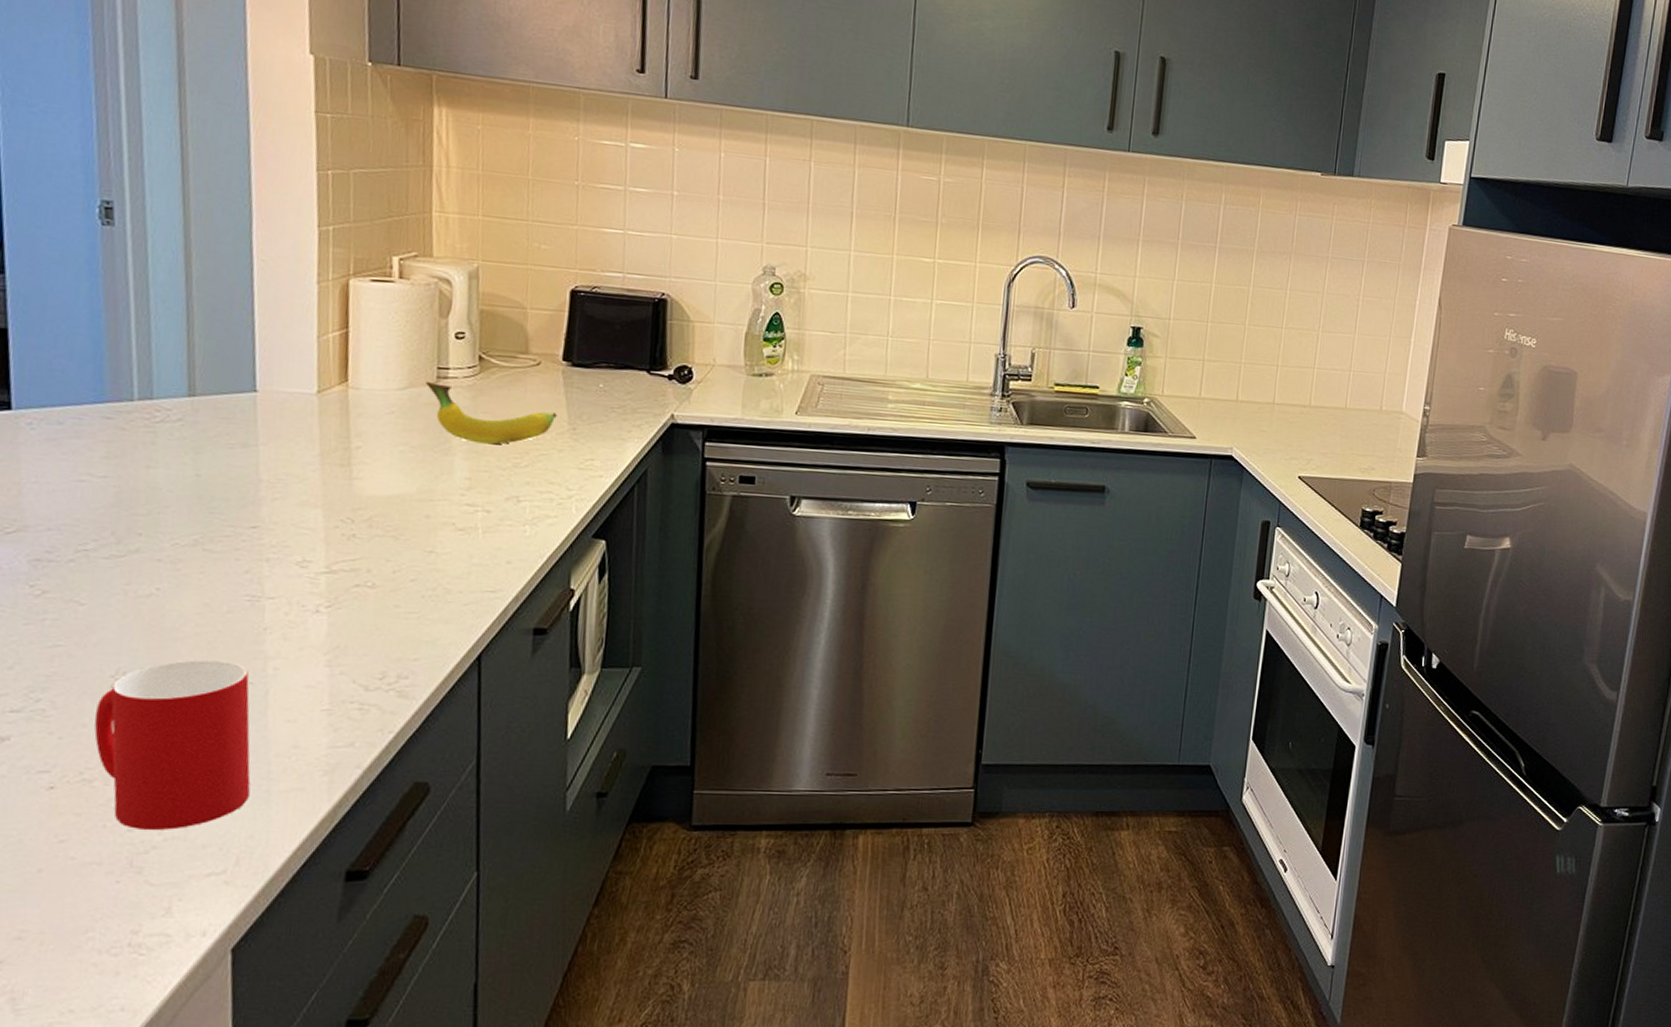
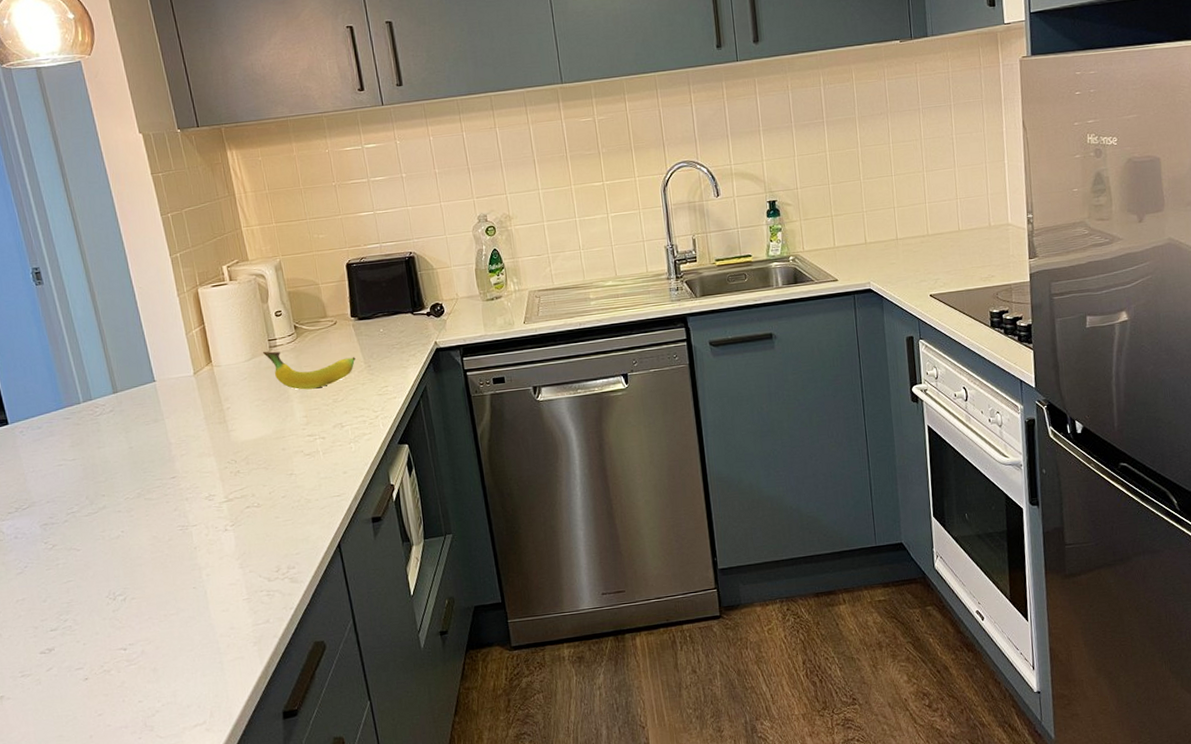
cup: present [94,659,251,830] -> none [102,574,210,700]

